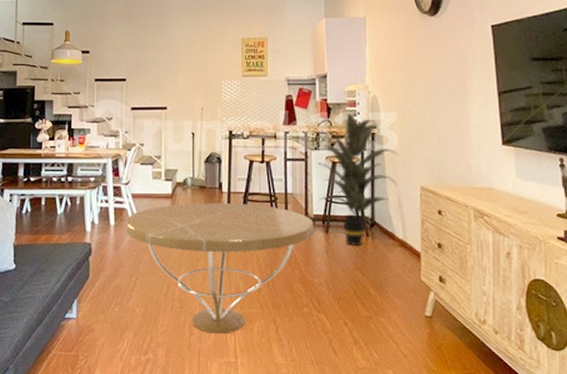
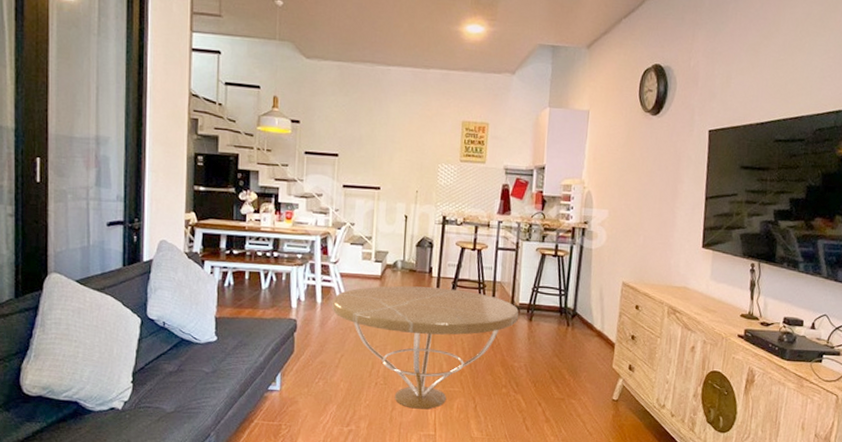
indoor plant: present [318,114,398,247] -> none [525,207,605,335]

